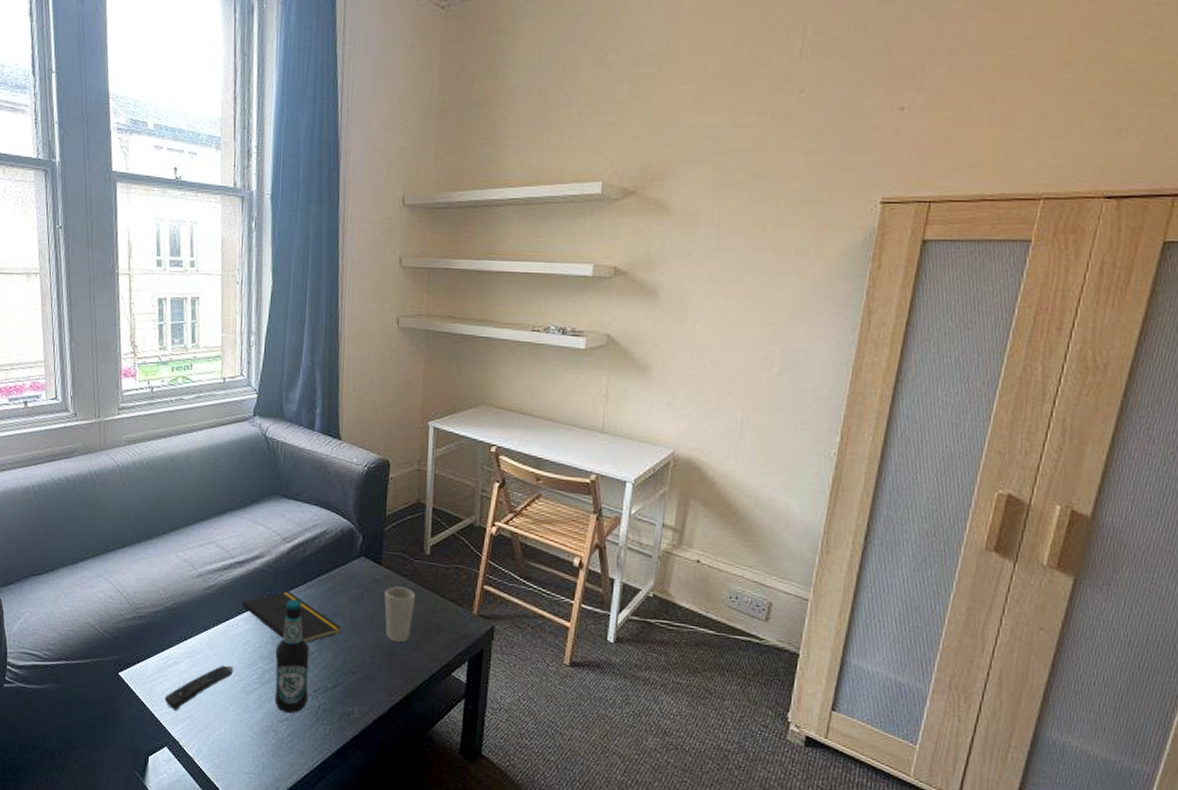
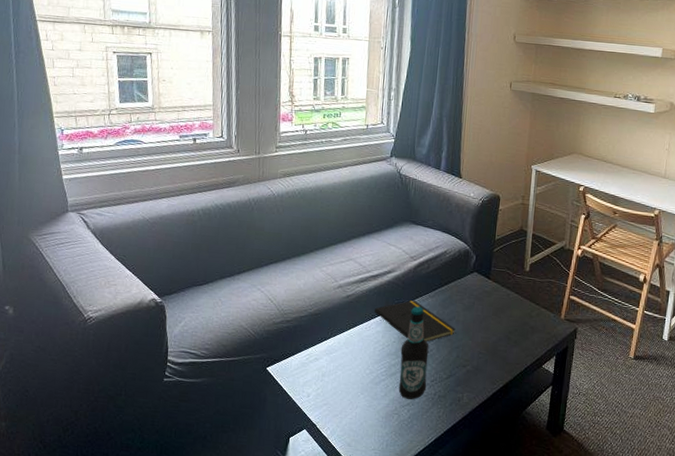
remote control: present [164,665,234,711] -> none [305,360,366,399]
cup: present [384,586,416,643] -> none [491,296,517,342]

